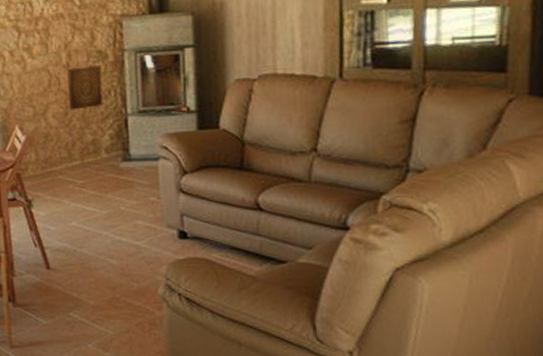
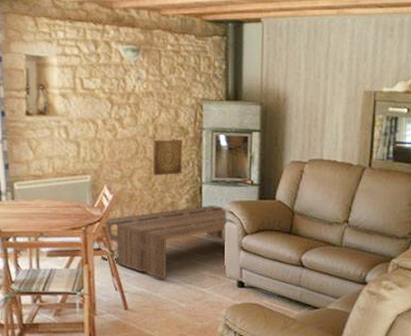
coffee table: none [16,139,161,231] -> present [101,204,227,279]

